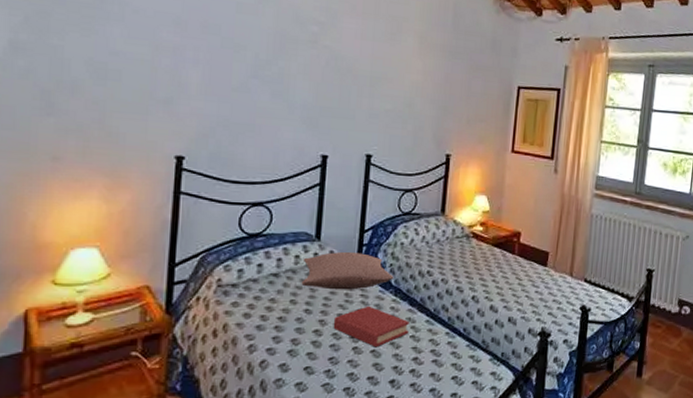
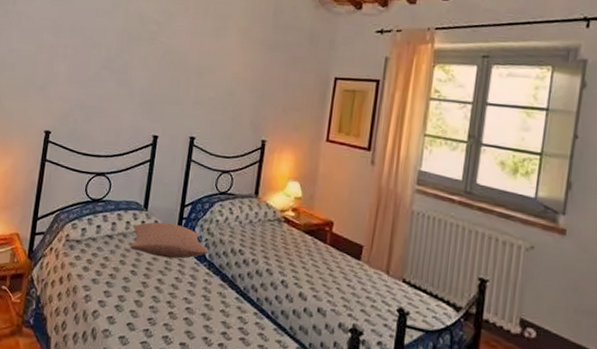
hardback book: present [333,305,409,348] -> none [153,275,220,316]

